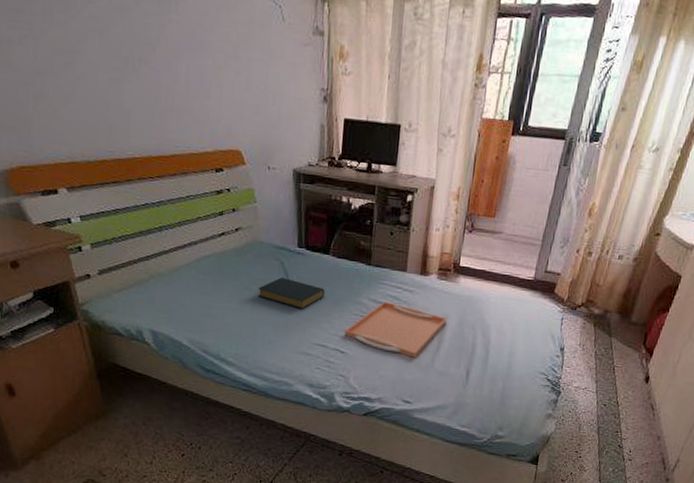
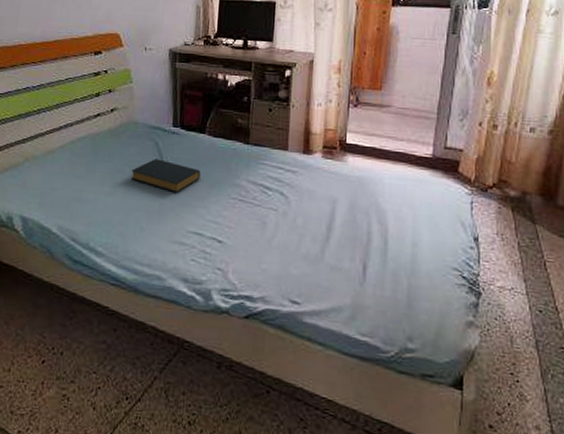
serving tray: present [344,301,447,358] -> none [221,184,336,249]

